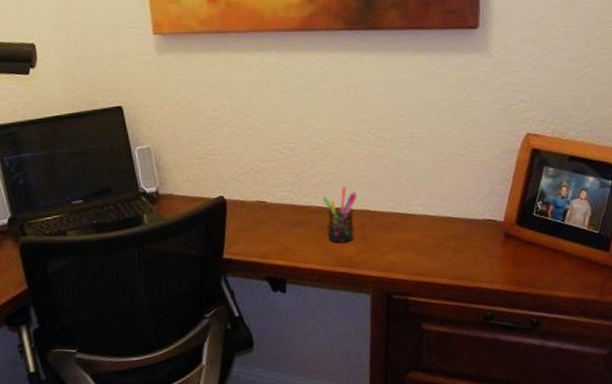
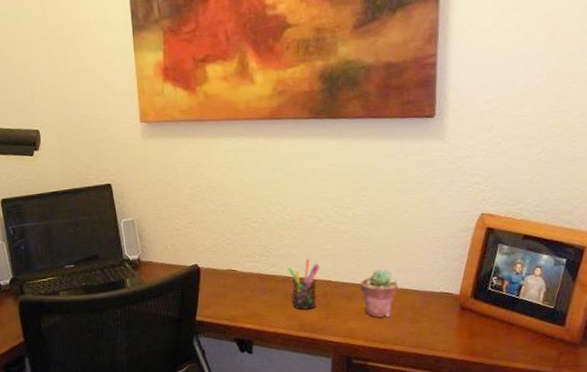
potted succulent: none [400,196,441,249] -> present [360,269,399,318]

